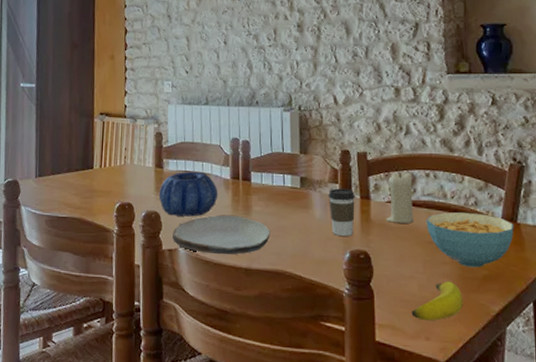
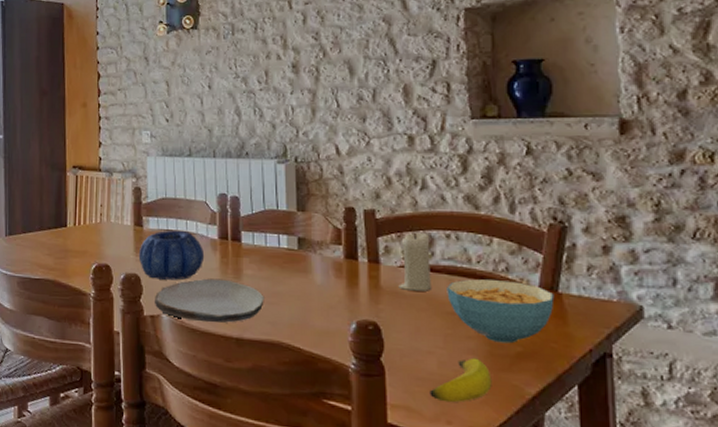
coffee cup: present [328,188,355,236] -> none [331,250,362,305]

